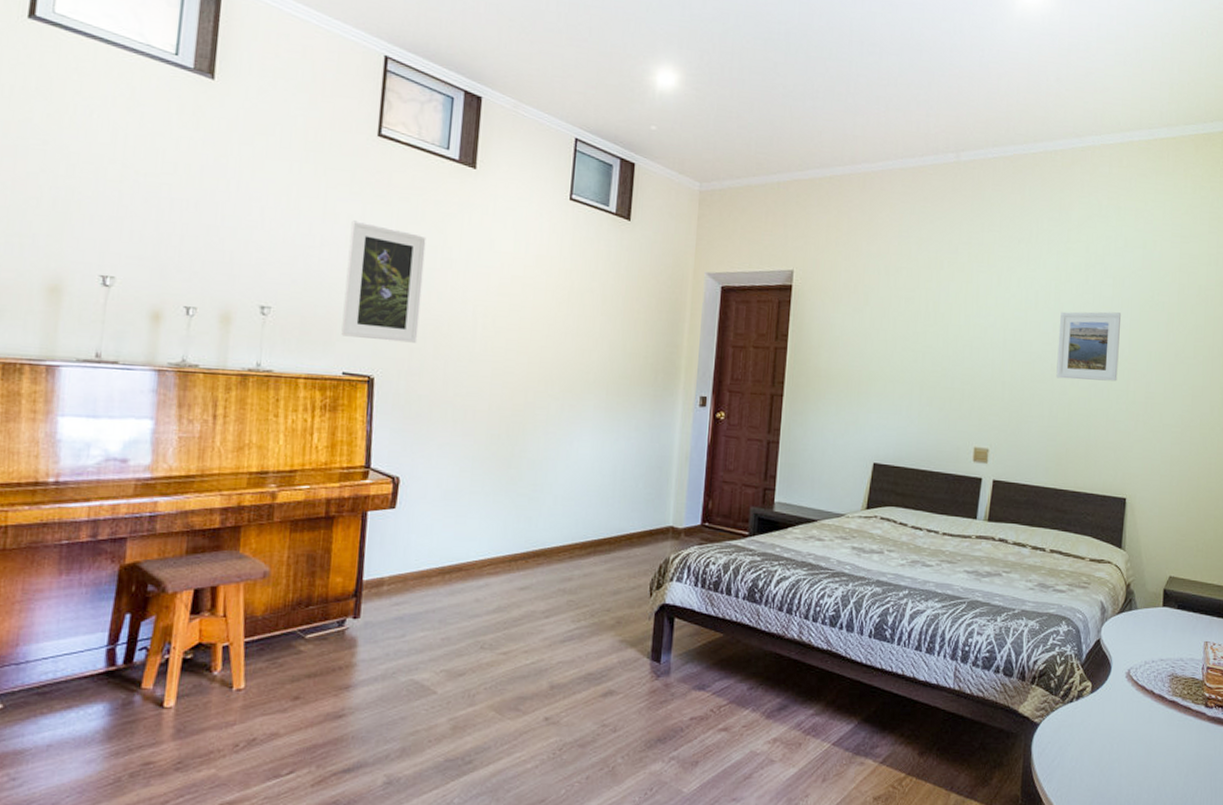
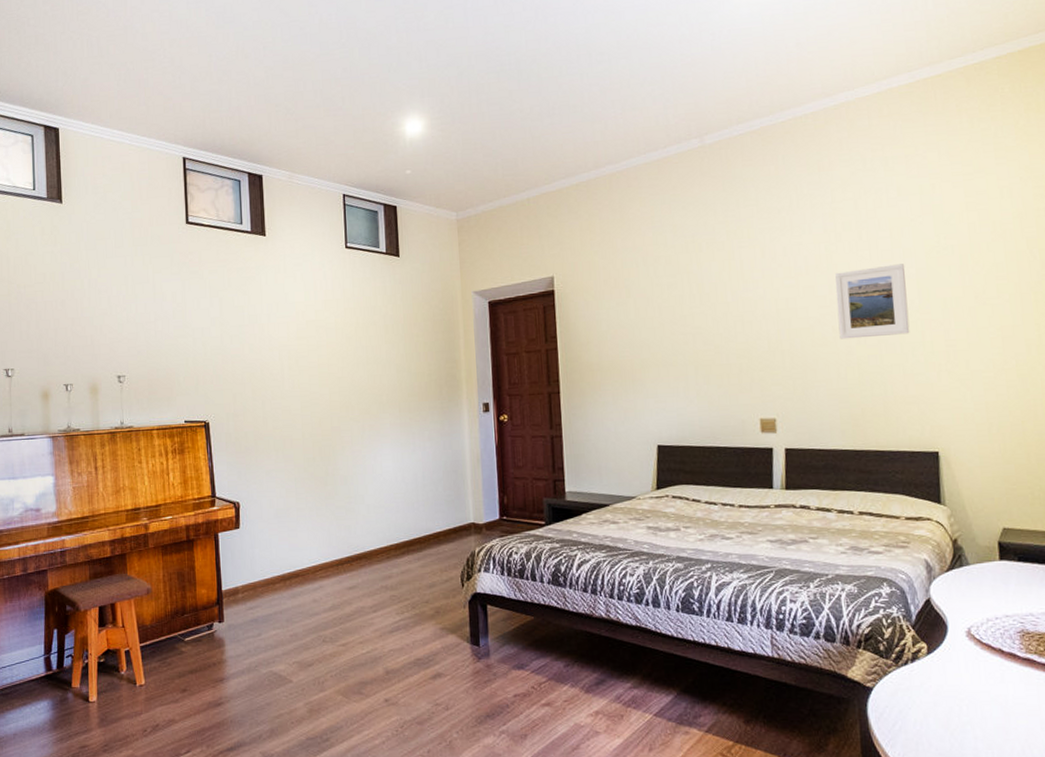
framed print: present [341,220,426,343] -> none [175,295,238,391]

